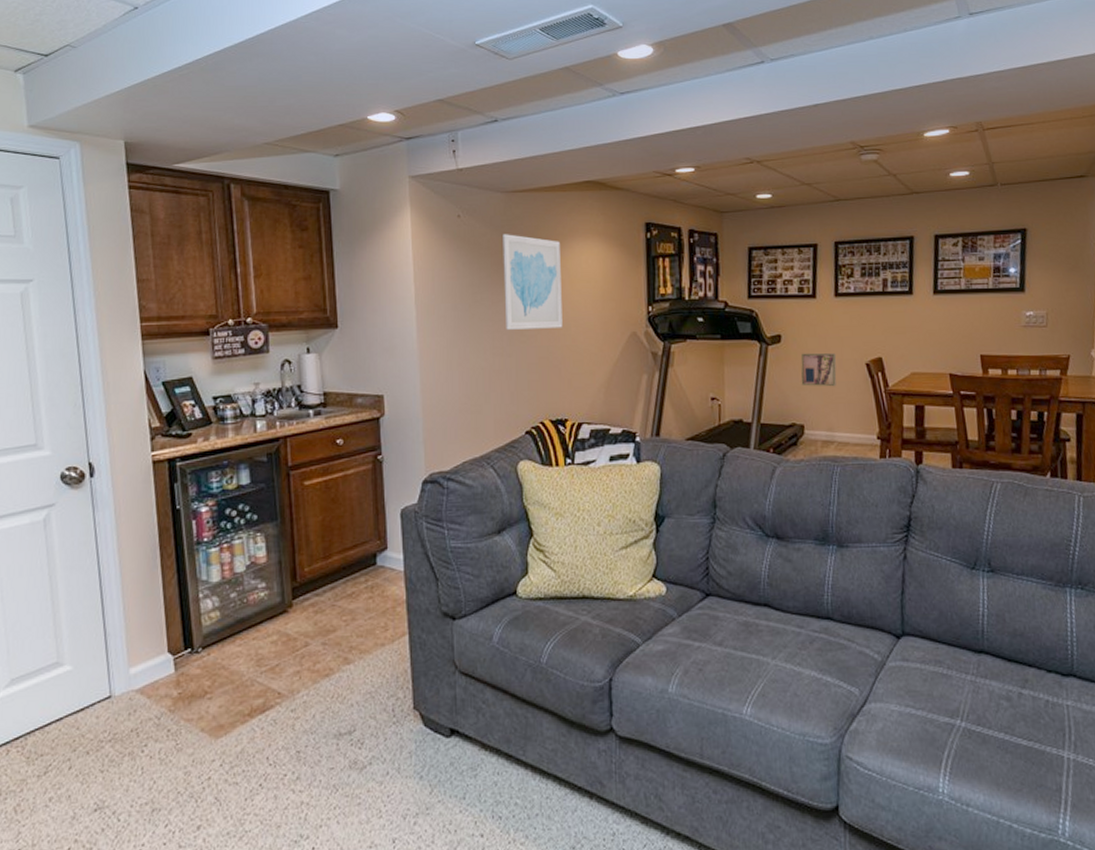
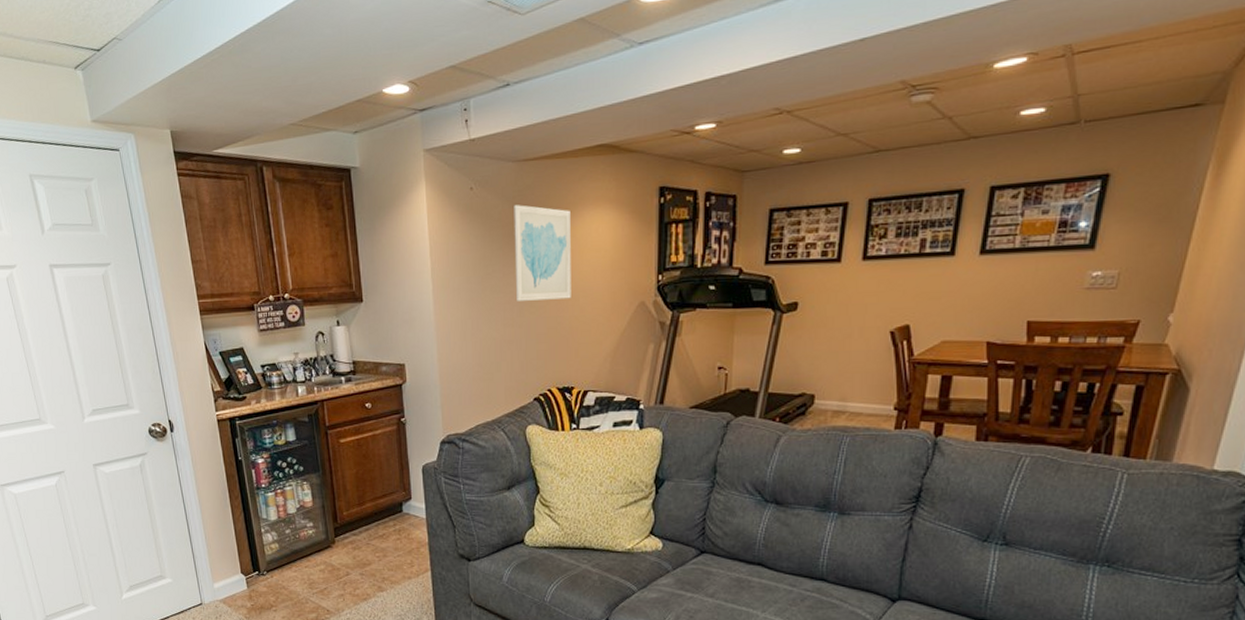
wall art: present [800,353,837,387] -> none [815,320,858,356]

